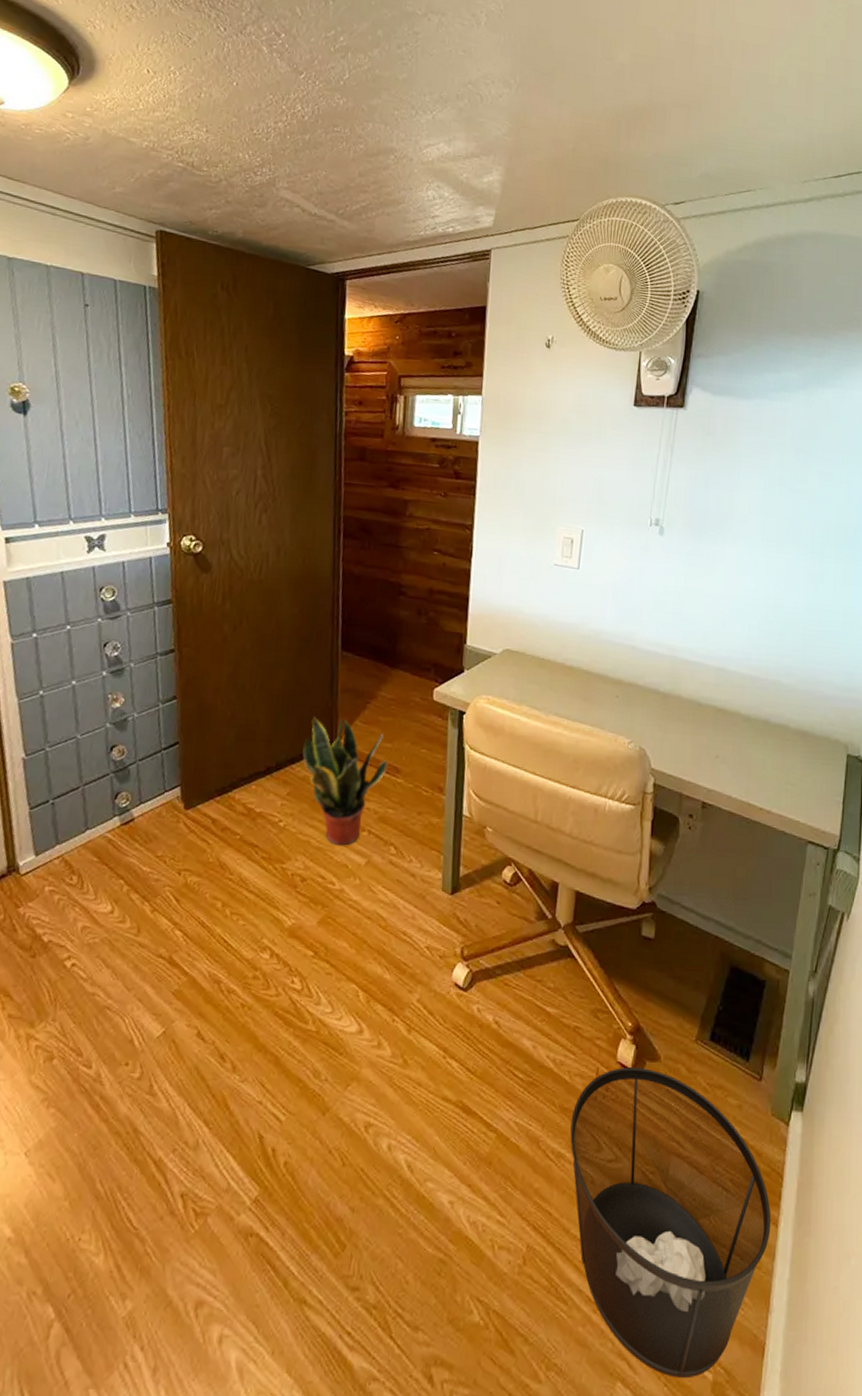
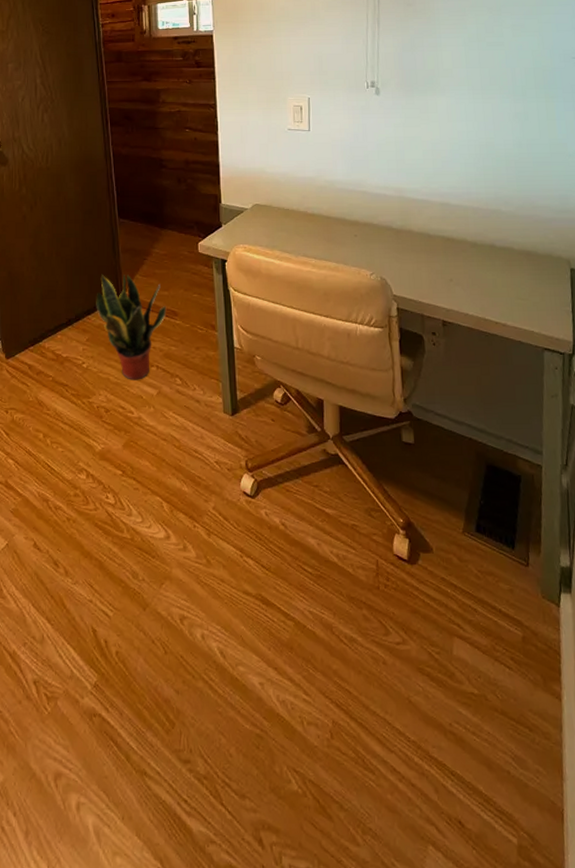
waste bin: present [570,1067,772,1378] -> none [358,559,555,841]

